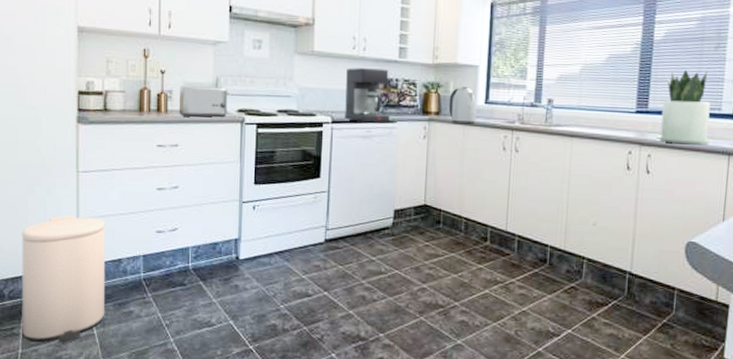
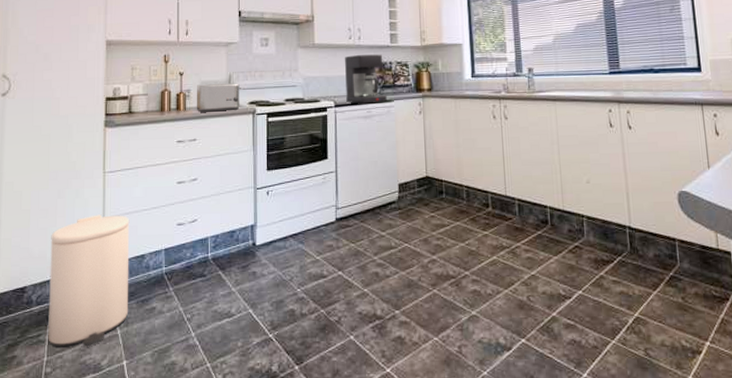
kettle: present [448,87,476,125] -> none [439,64,466,98]
planter: present [655,69,713,145] -> none [631,30,684,99]

